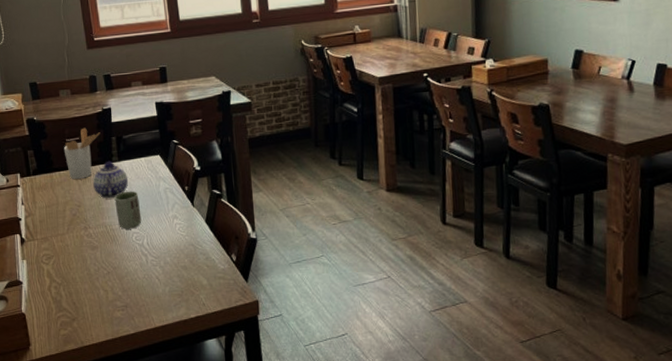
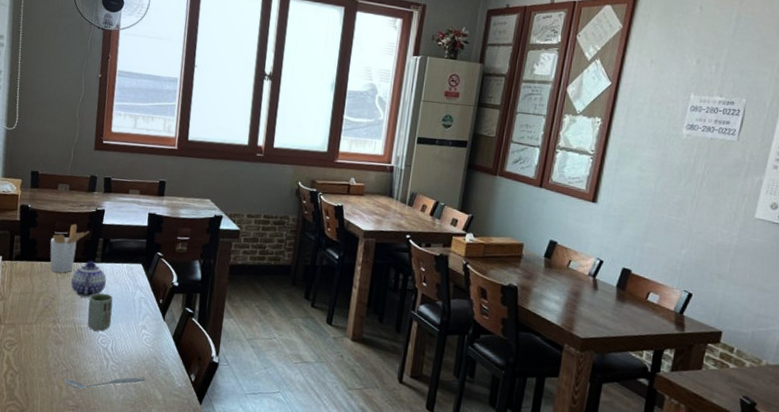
spoon: none [107,266,187,289] -> present [64,377,146,389]

